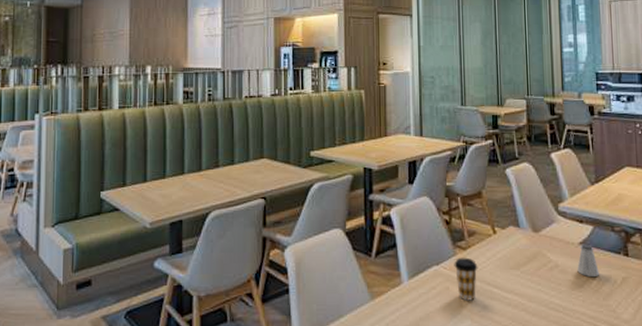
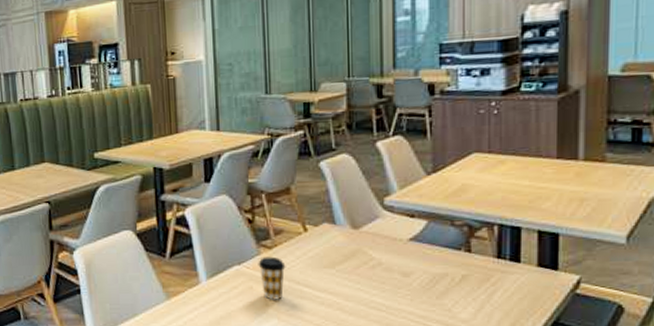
saltshaker: present [577,244,599,278] -> none [405,240,432,276]

